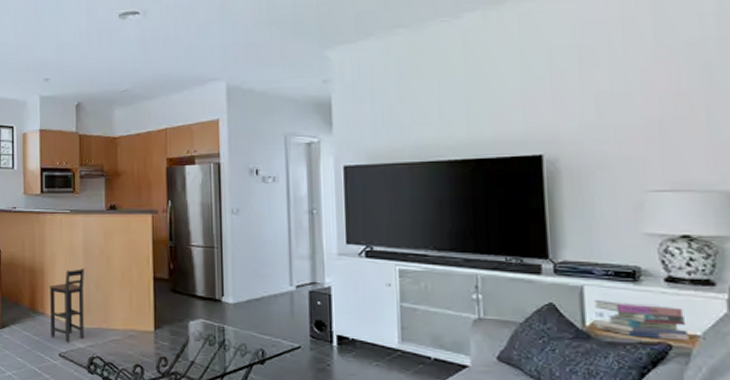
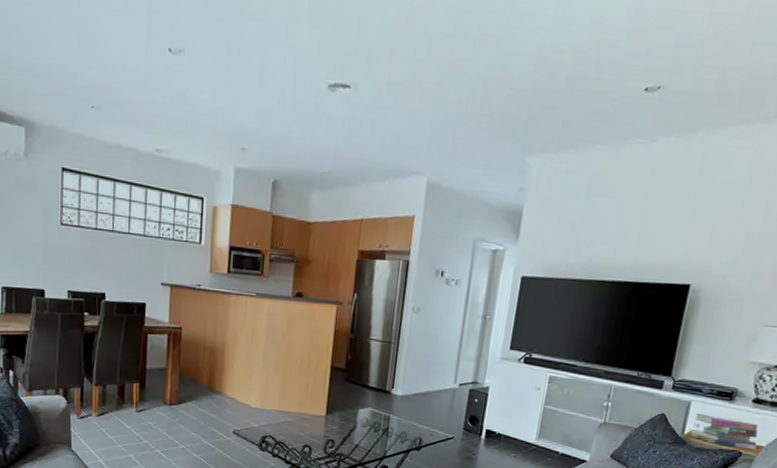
bar stool: present [49,269,85,343] -> none [226,352,265,422]

